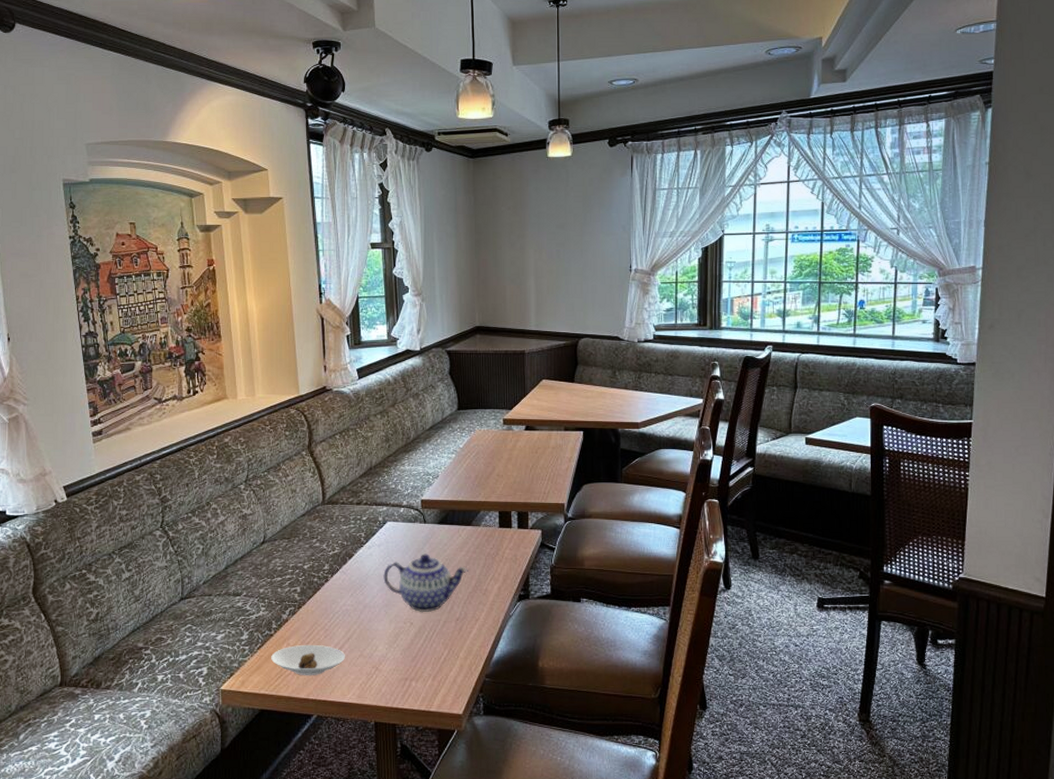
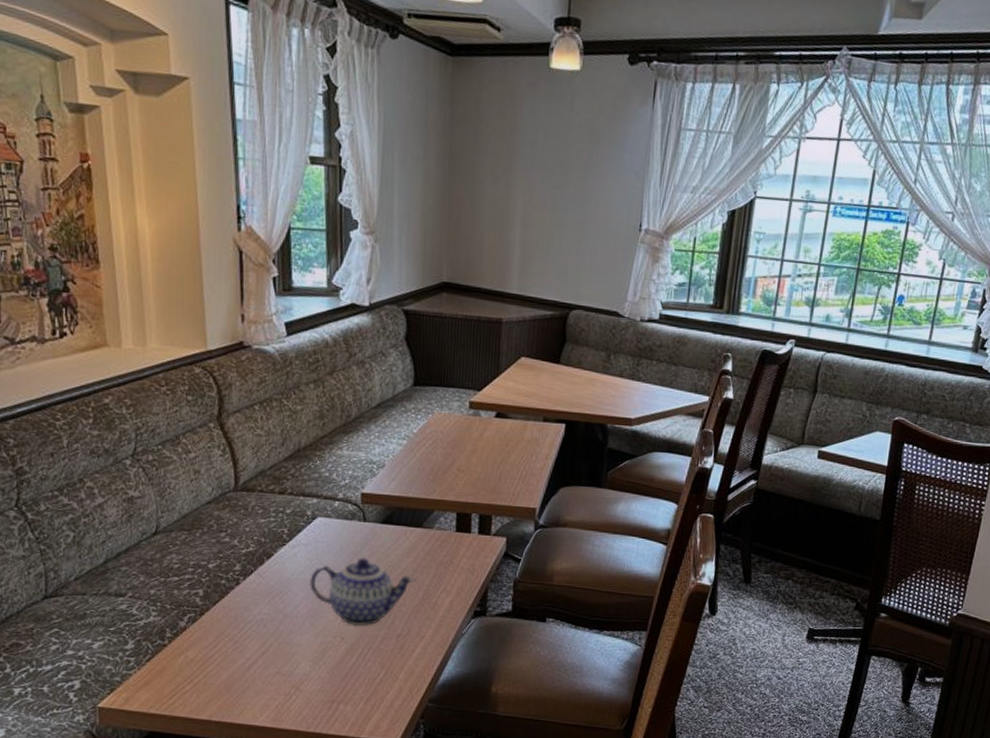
saucer: present [271,644,346,676] -> none [164,657,259,695]

